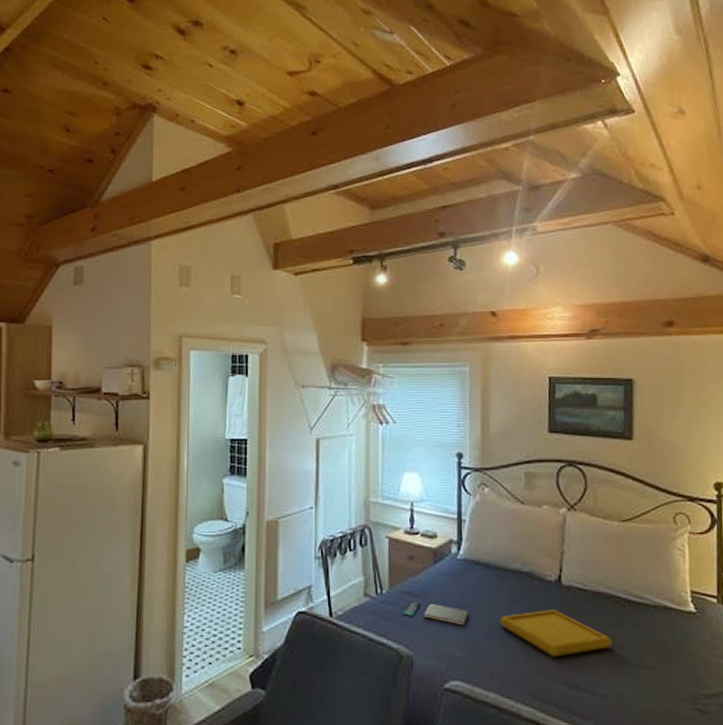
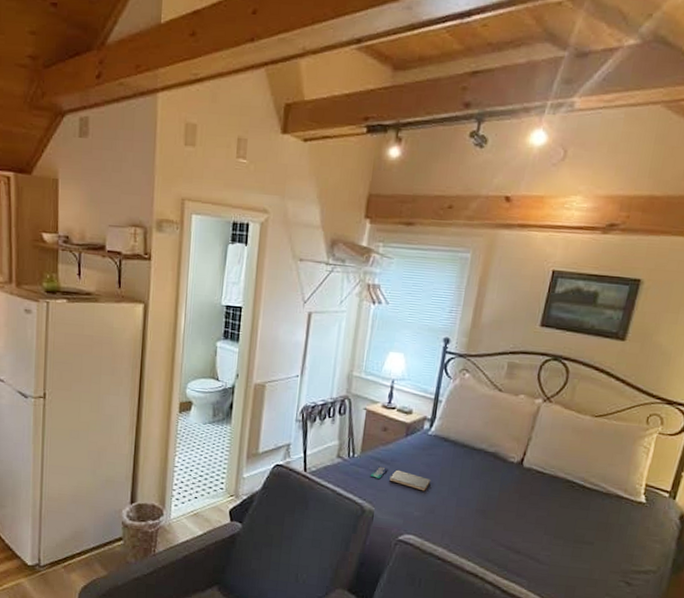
serving tray: present [499,610,612,657] -> none [458,486,559,526]

